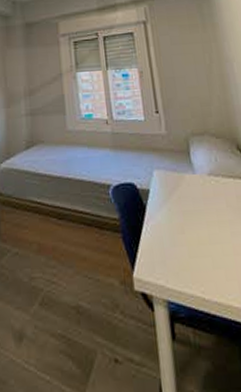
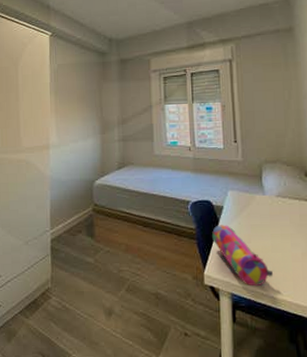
pencil case: none [139,212,215,290] -> present [212,225,274,287]

